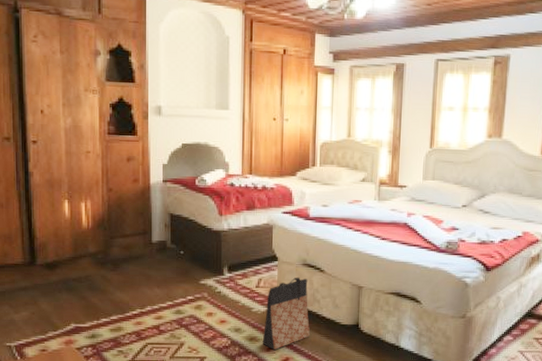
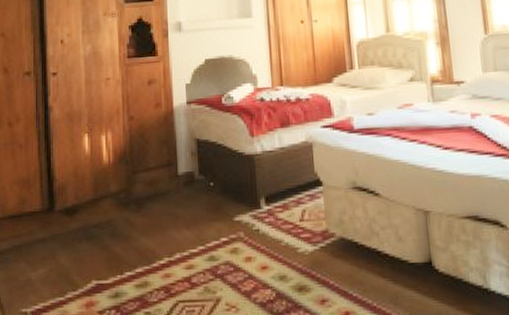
bag: present [262,276,311,350] -> none [314,203,373,302]

